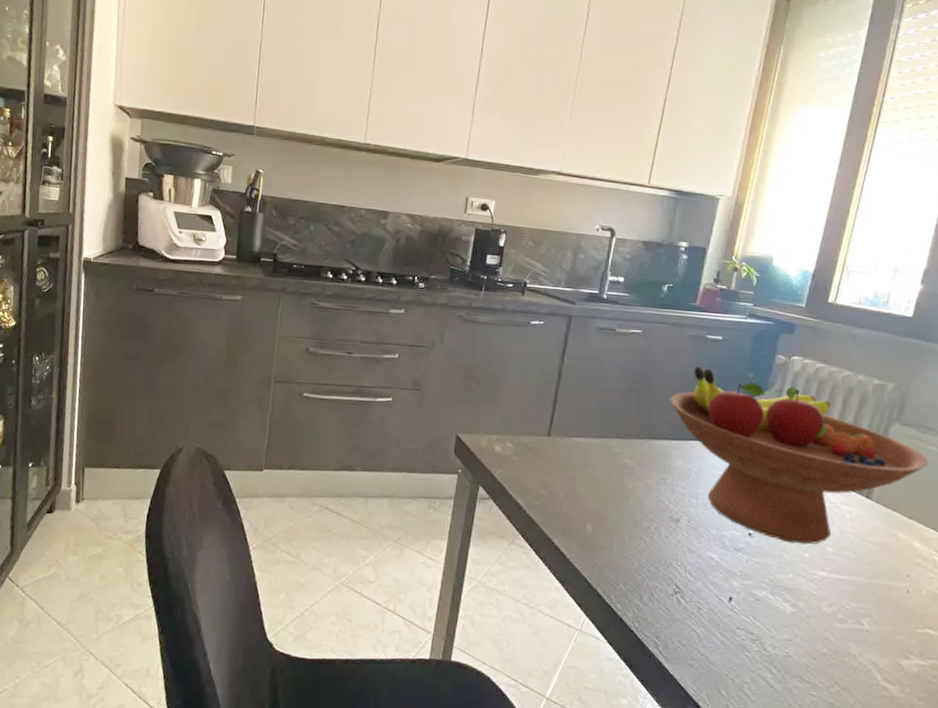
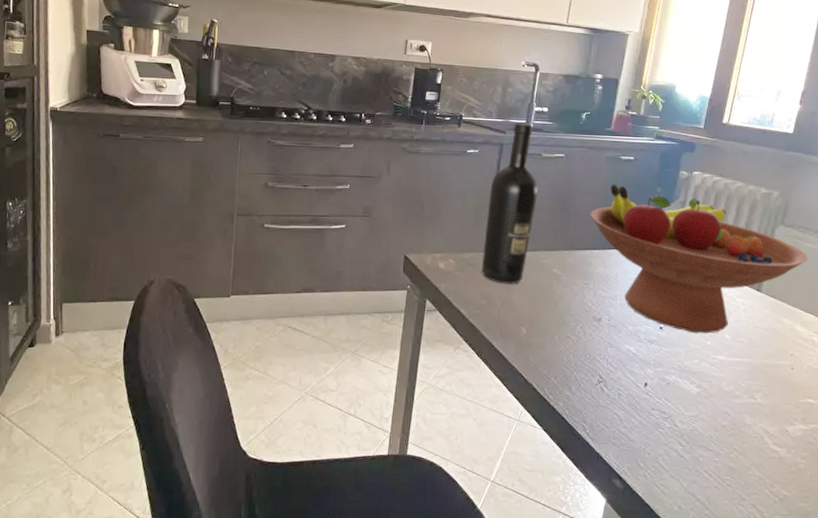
wine bottle: none [542,292,610,475] -> present [481,122,538,285]

